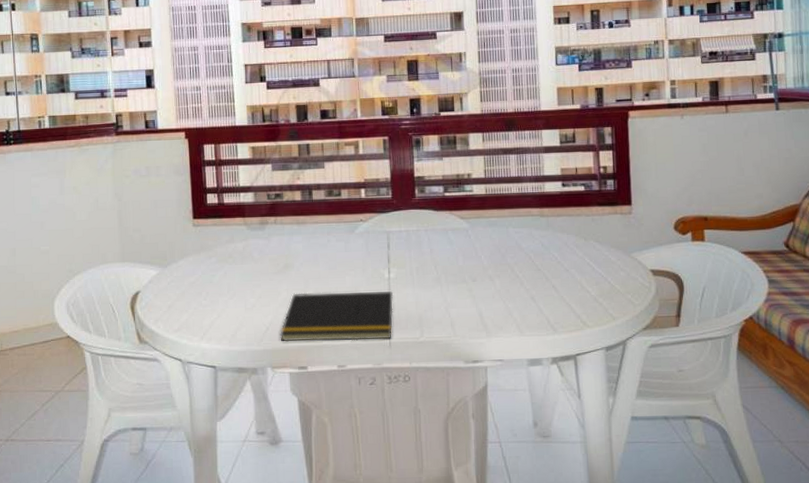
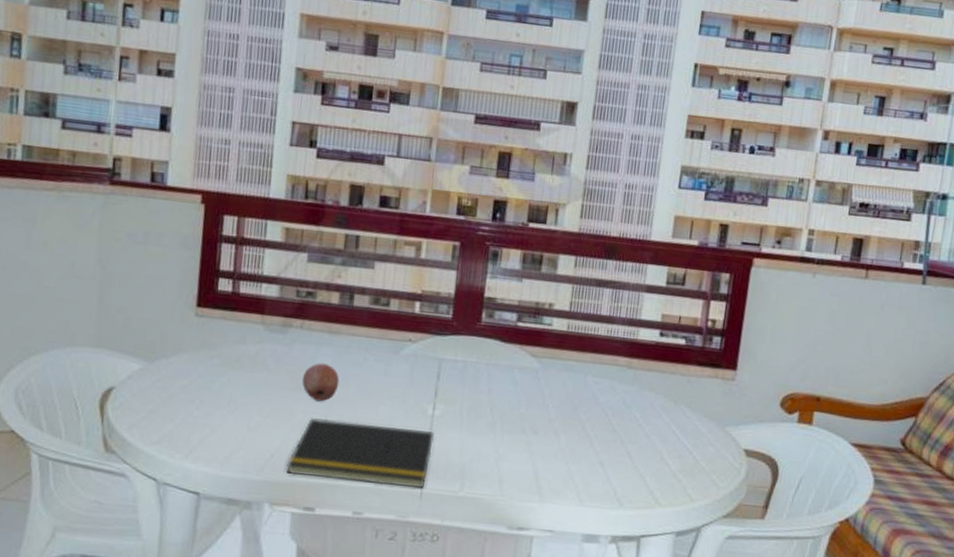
fruit: none [281,249,311,280] -> present [302,363,340,402]

